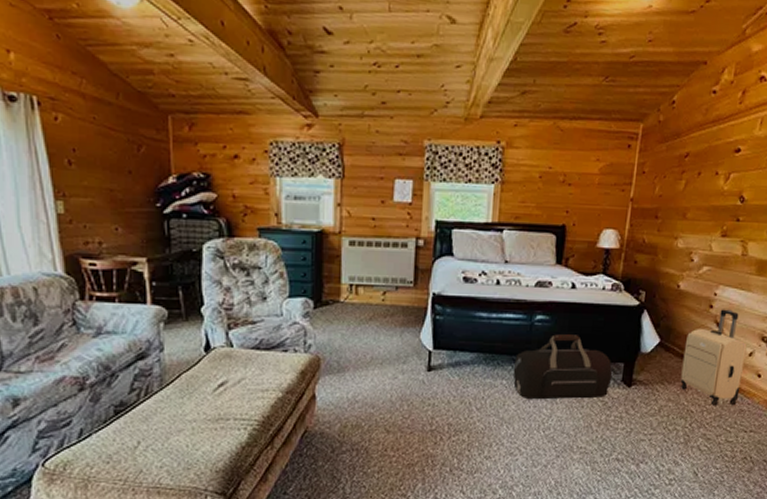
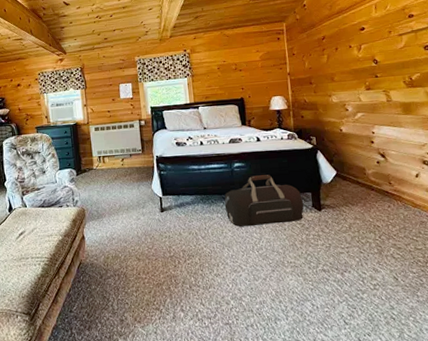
suitcase: present [680,309,747,406] -> none [357,142,417,220]

